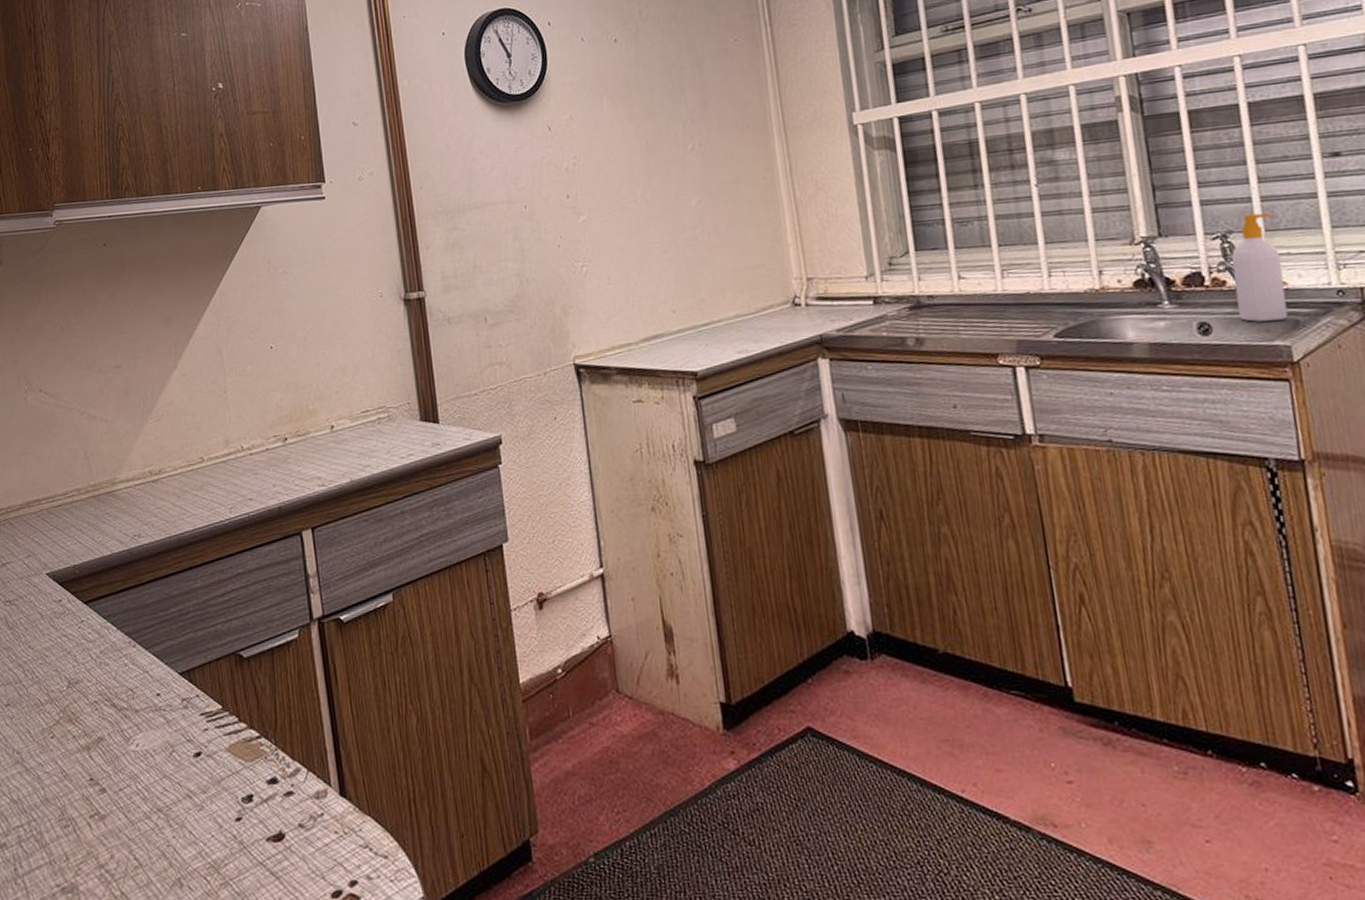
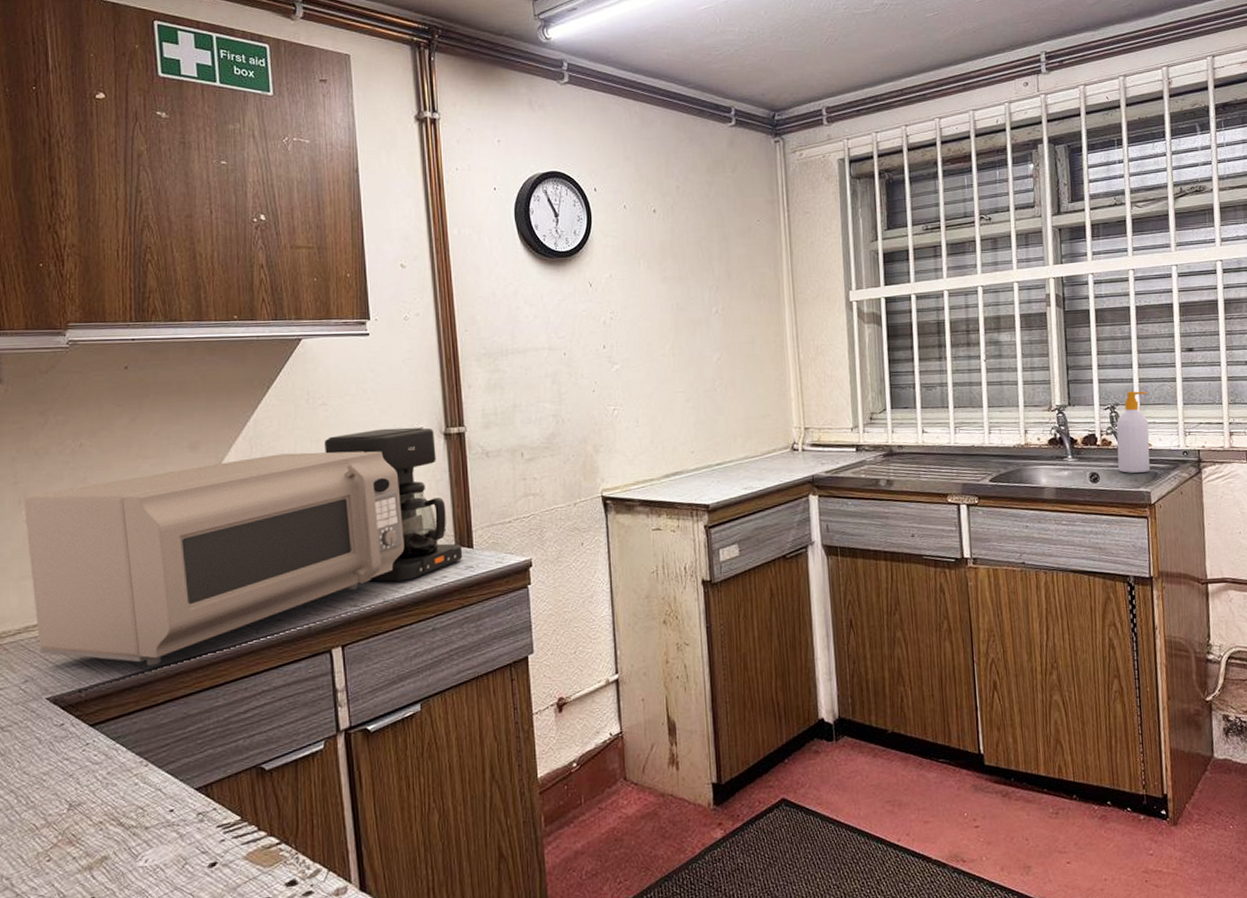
microwave: none [21,320,369,544] -> present [23,451,405,666]
coffee maker: none [286,293,429,460] -> present [324,427,463,582]

